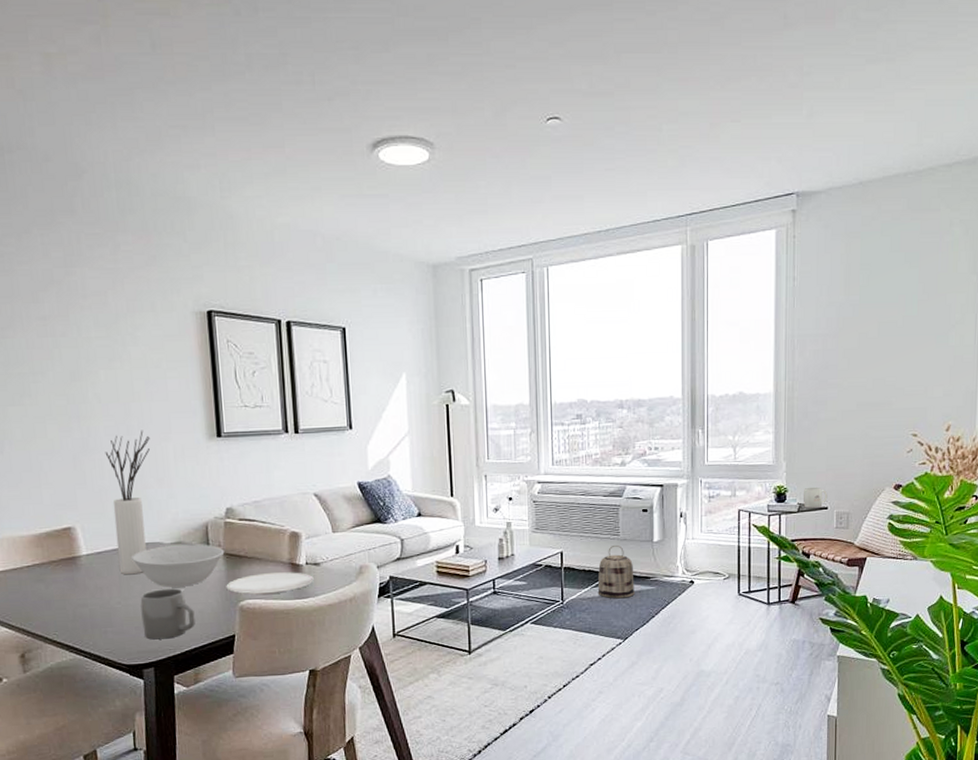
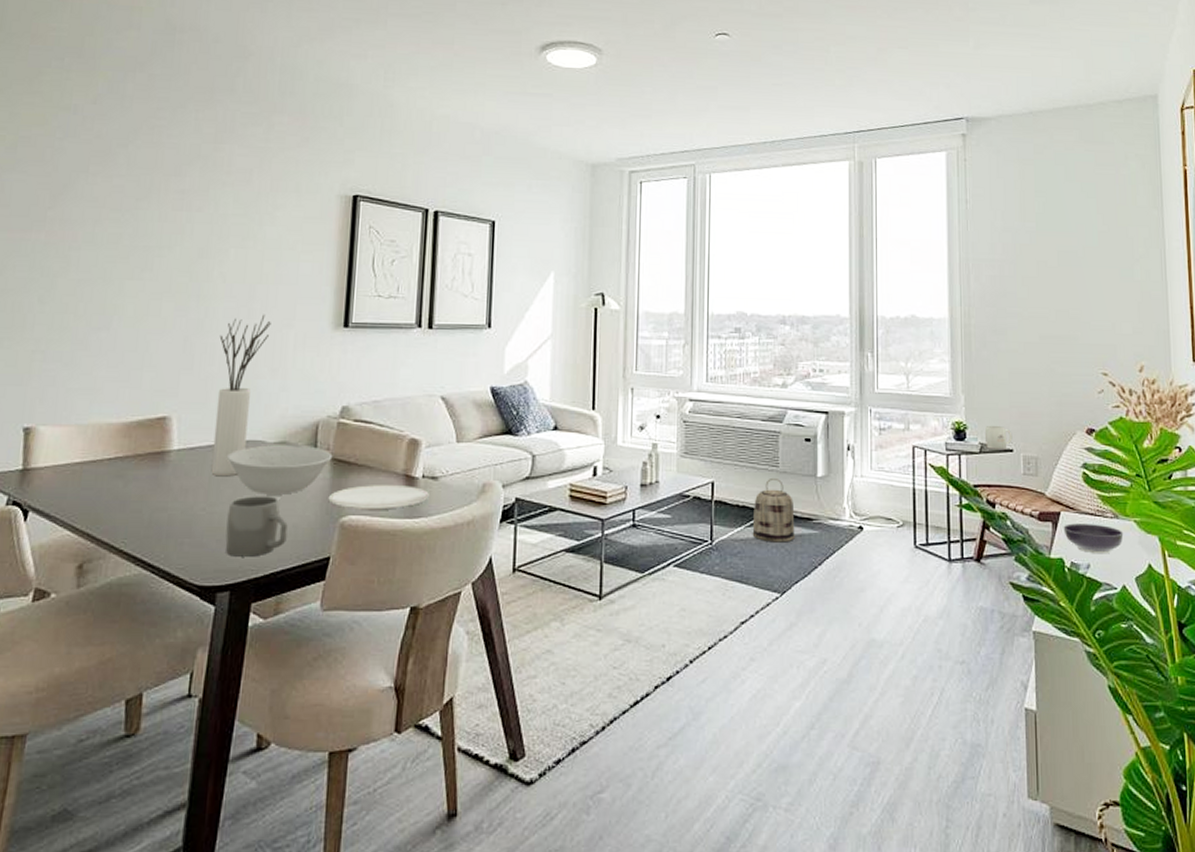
bowl: none [868,565,921,590] -> present [1063,523,1124,554]

